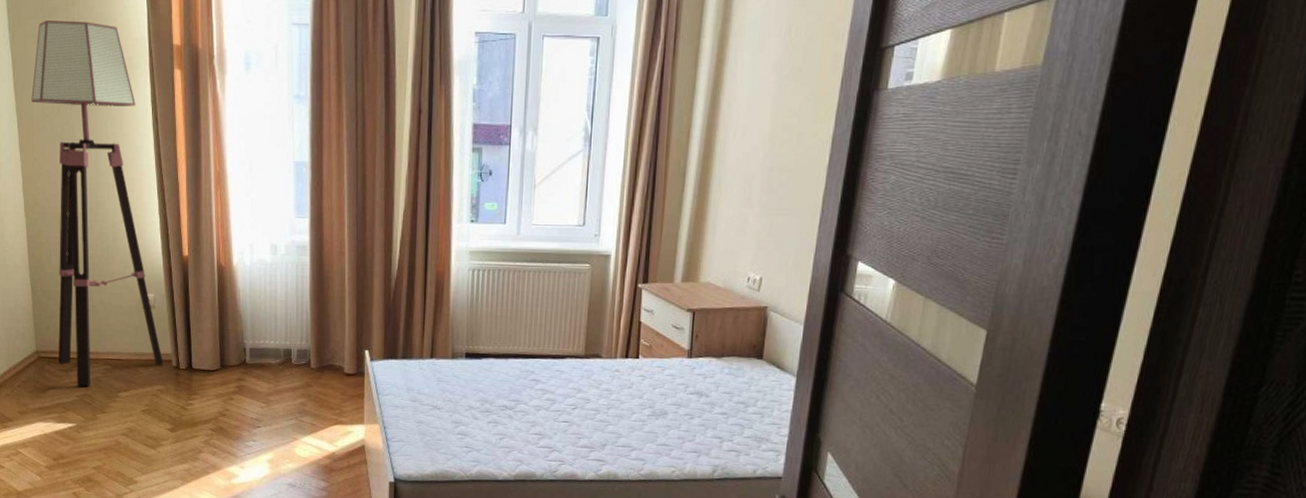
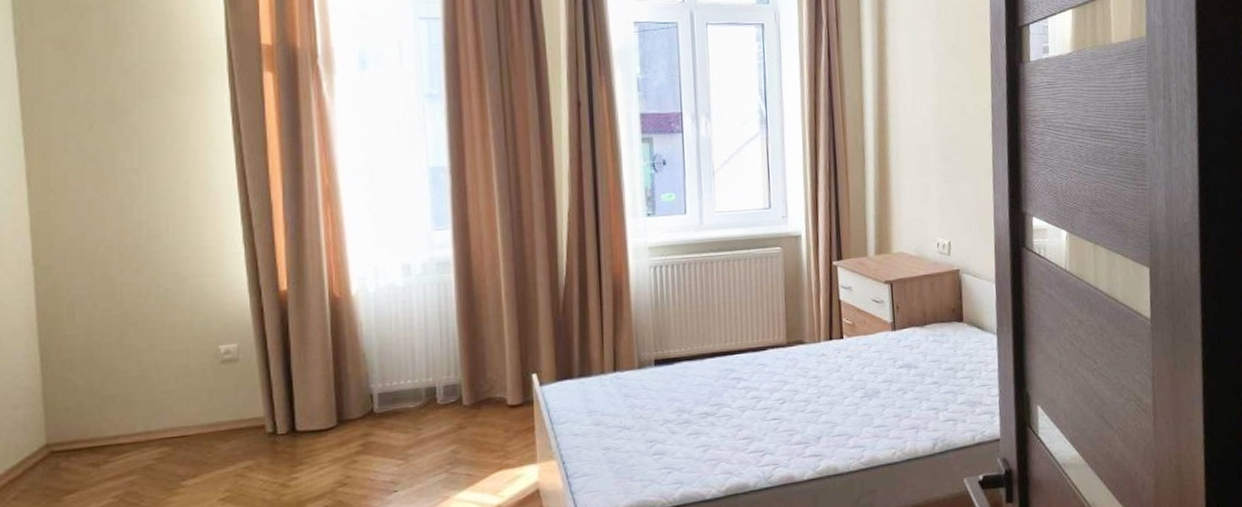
floor lamp: present [31,20,163,387] -> none [48,20,252,483]

